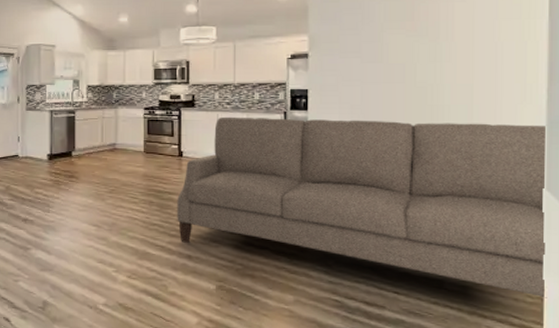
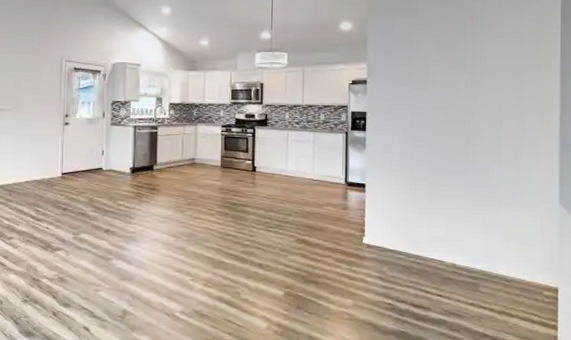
sofa: present [177,116,547,298] -> none [250,135,561,298]

